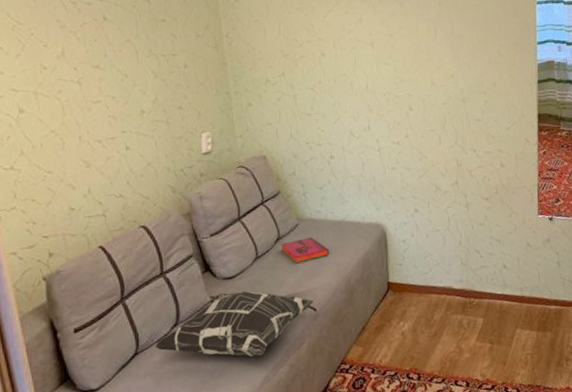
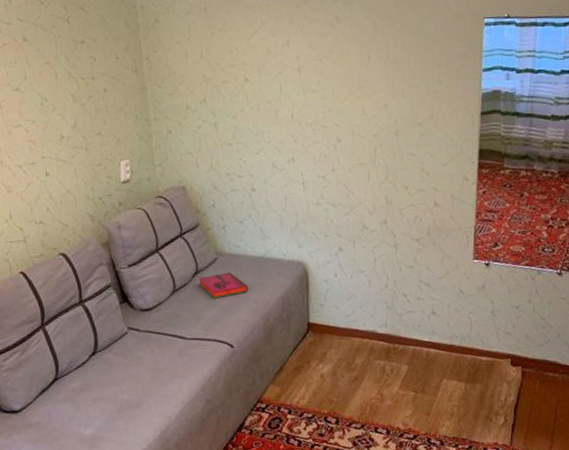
decorative pillow: present [154,290,314,357] -> none [73,323,231,390]

